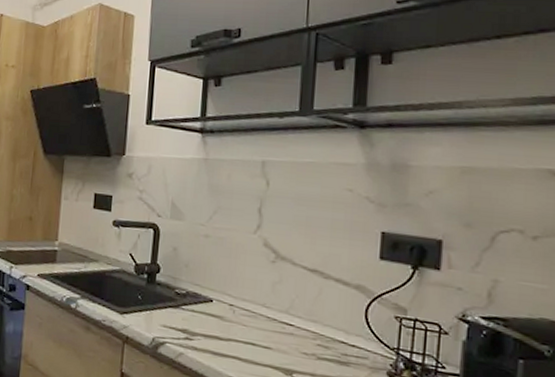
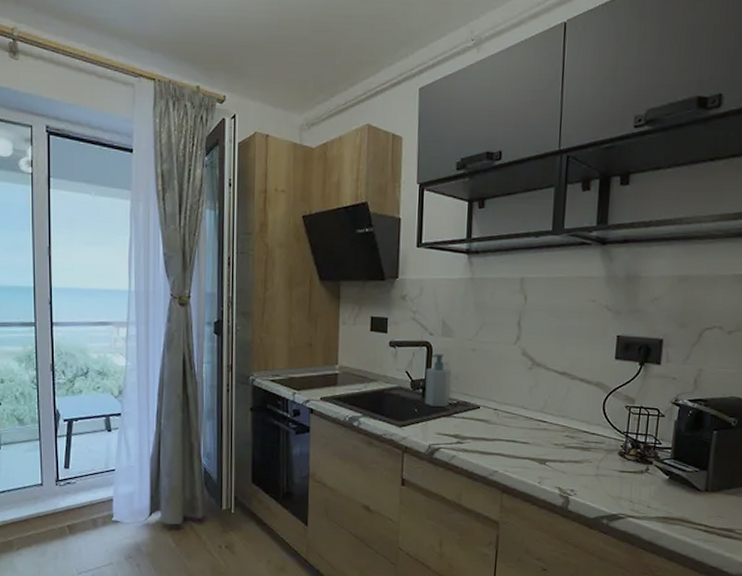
soap bottle: none [149,237,181,297] -> present [425,353,452,407]

